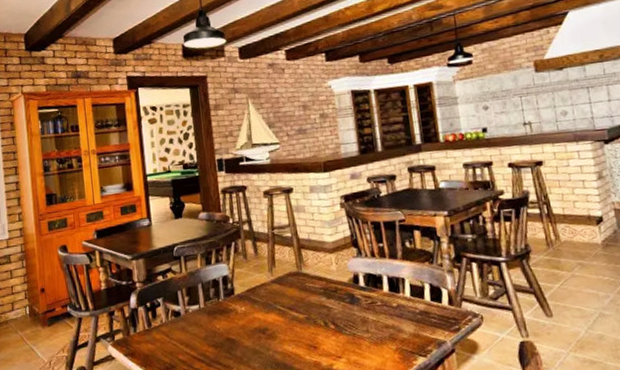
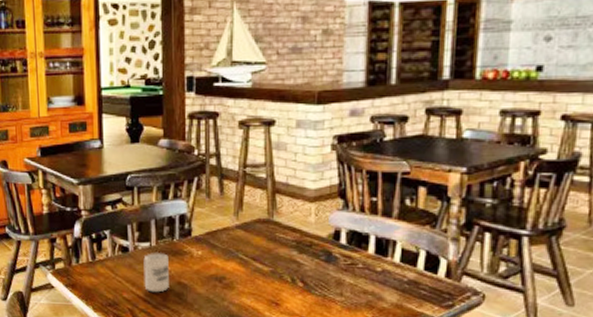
cup: none [194,312,220,351] -> present [143,251,169,293]

